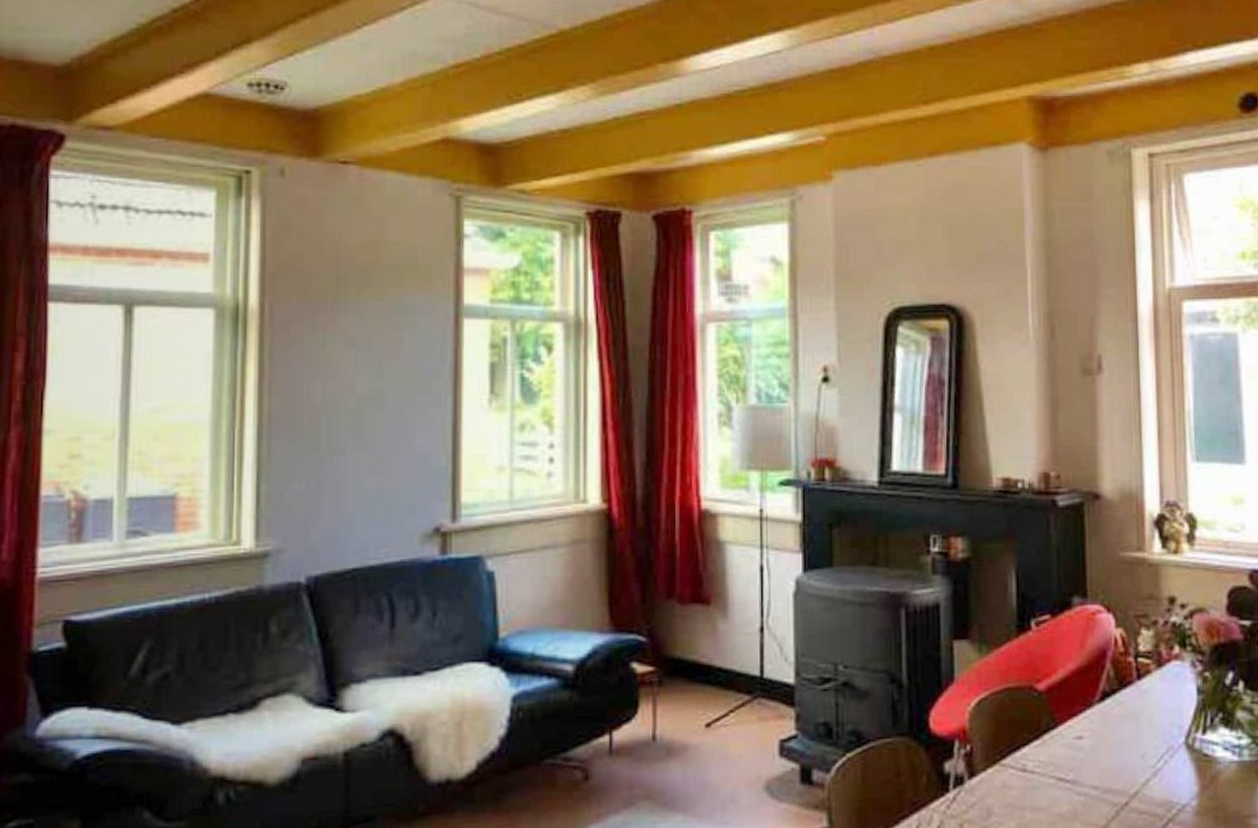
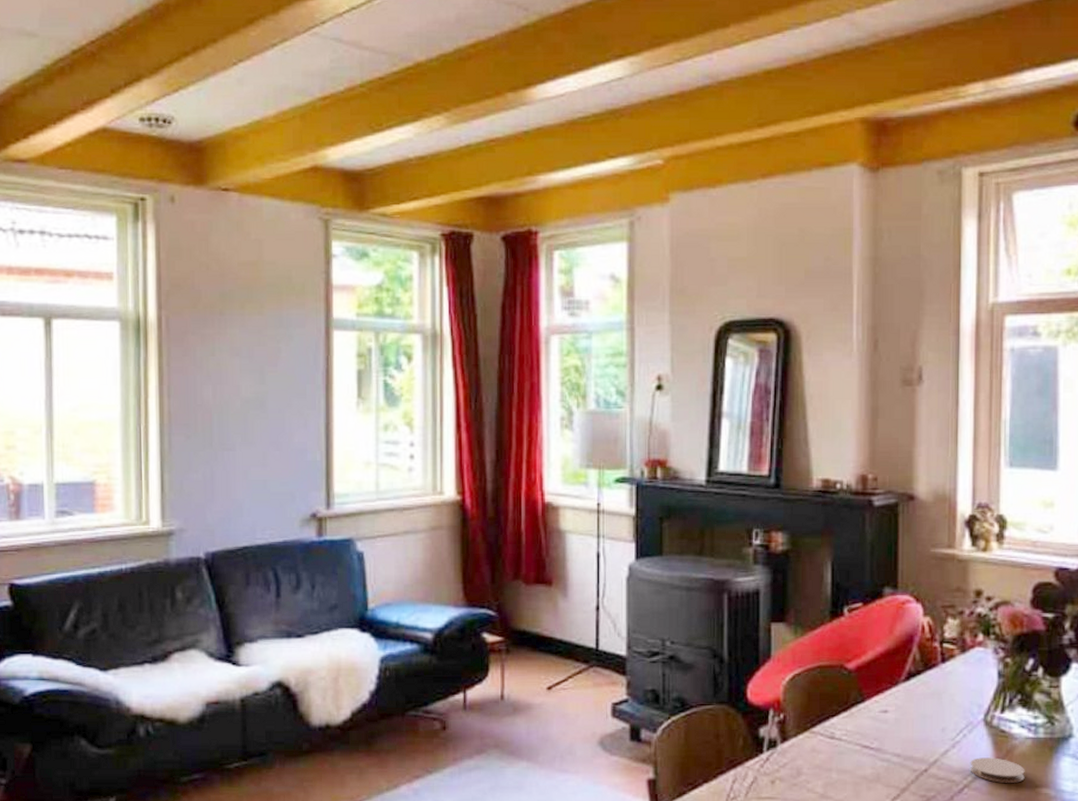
coaster: none [1173,785,1232,815] -> present [970,757,1025,783]

